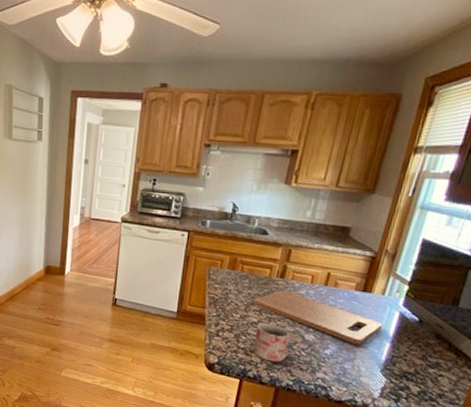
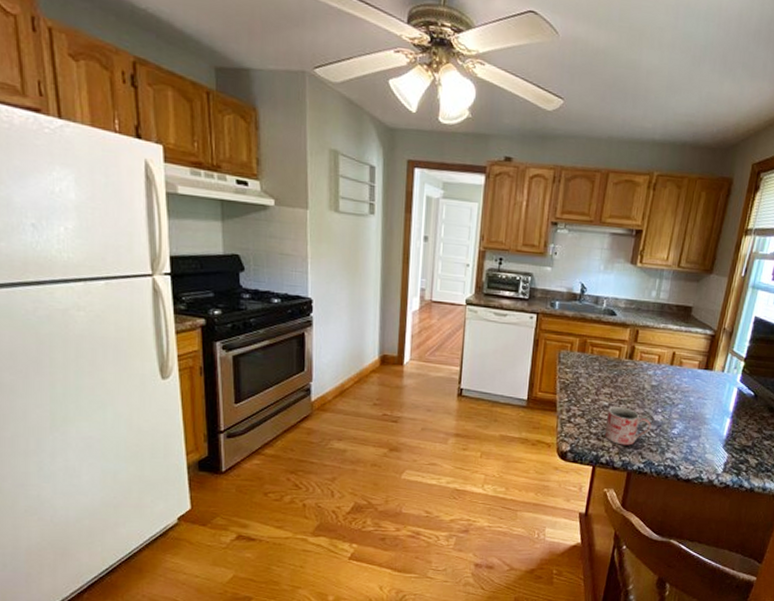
cutting board: present [253,290,383,345] -> none [604,372,724,423]

